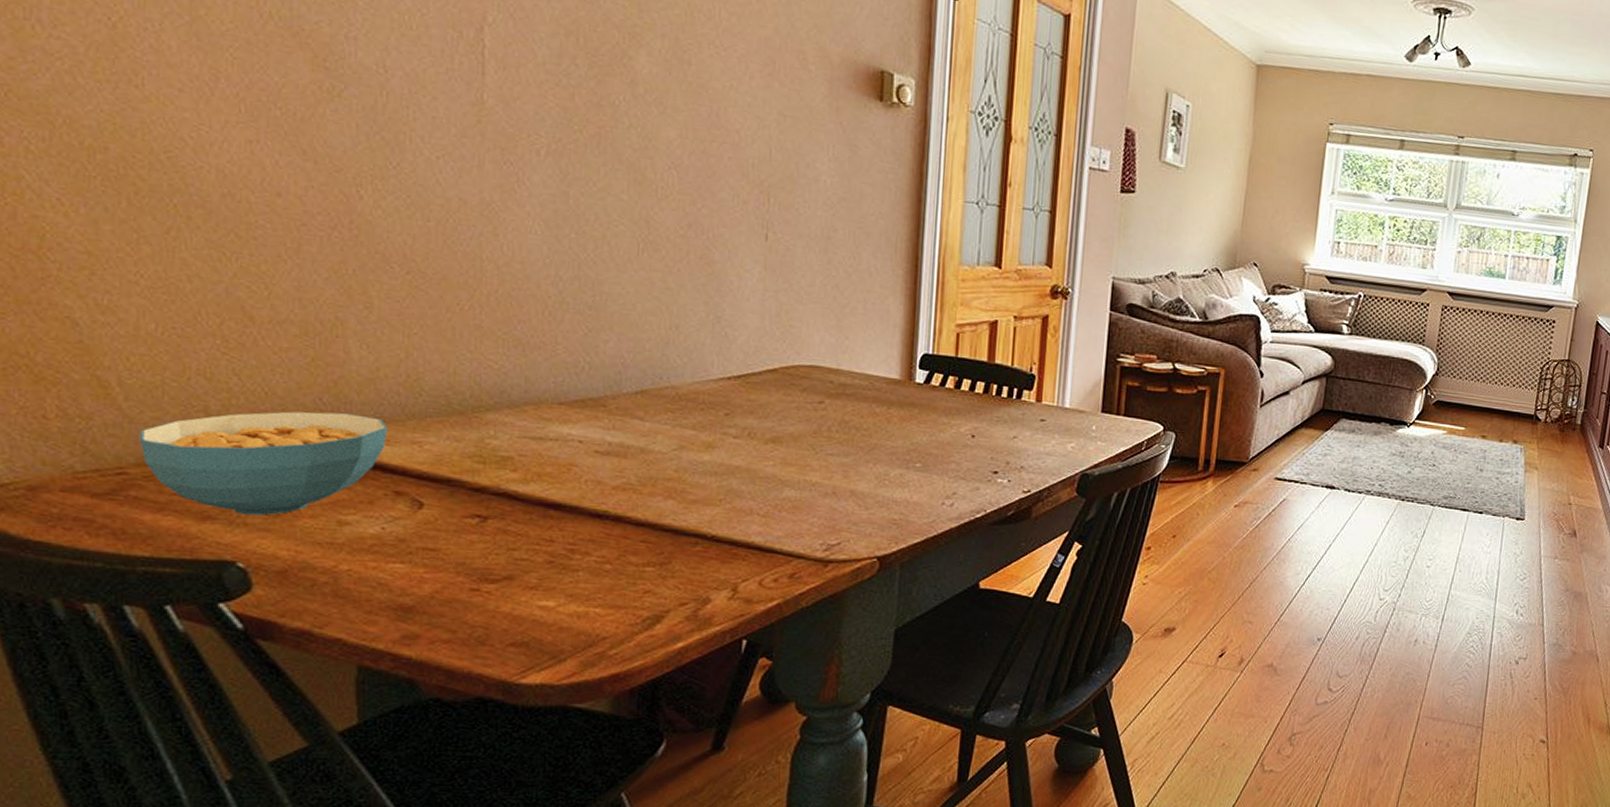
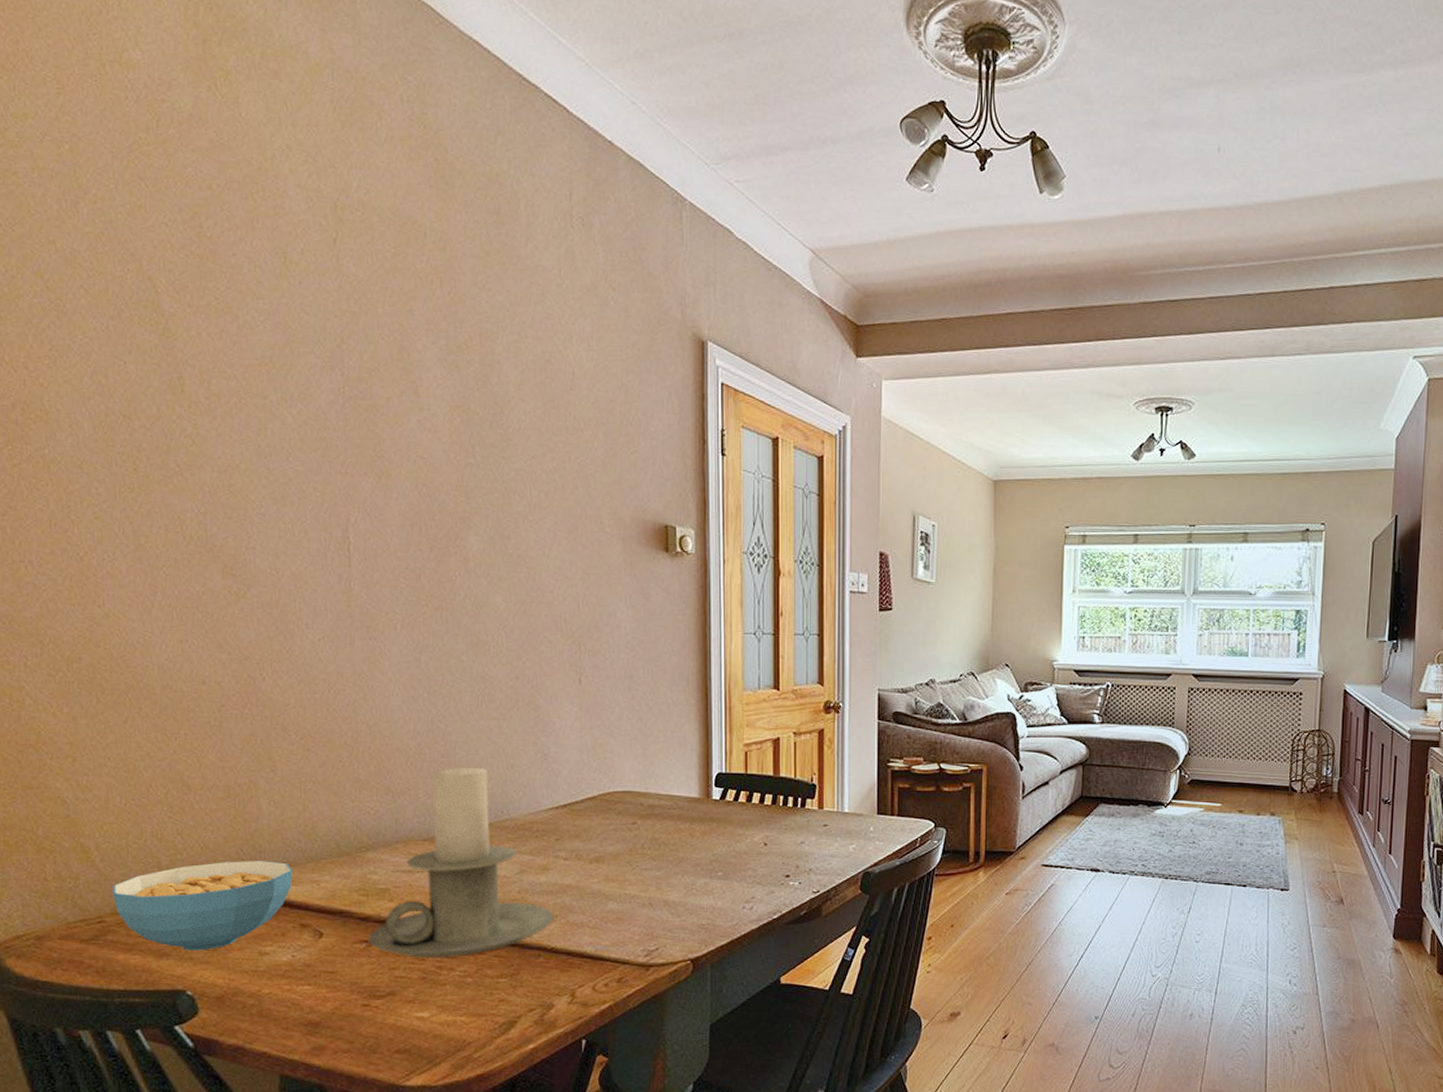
candle holder: none [482,323,718,541] -> present [368,767,554,958]

